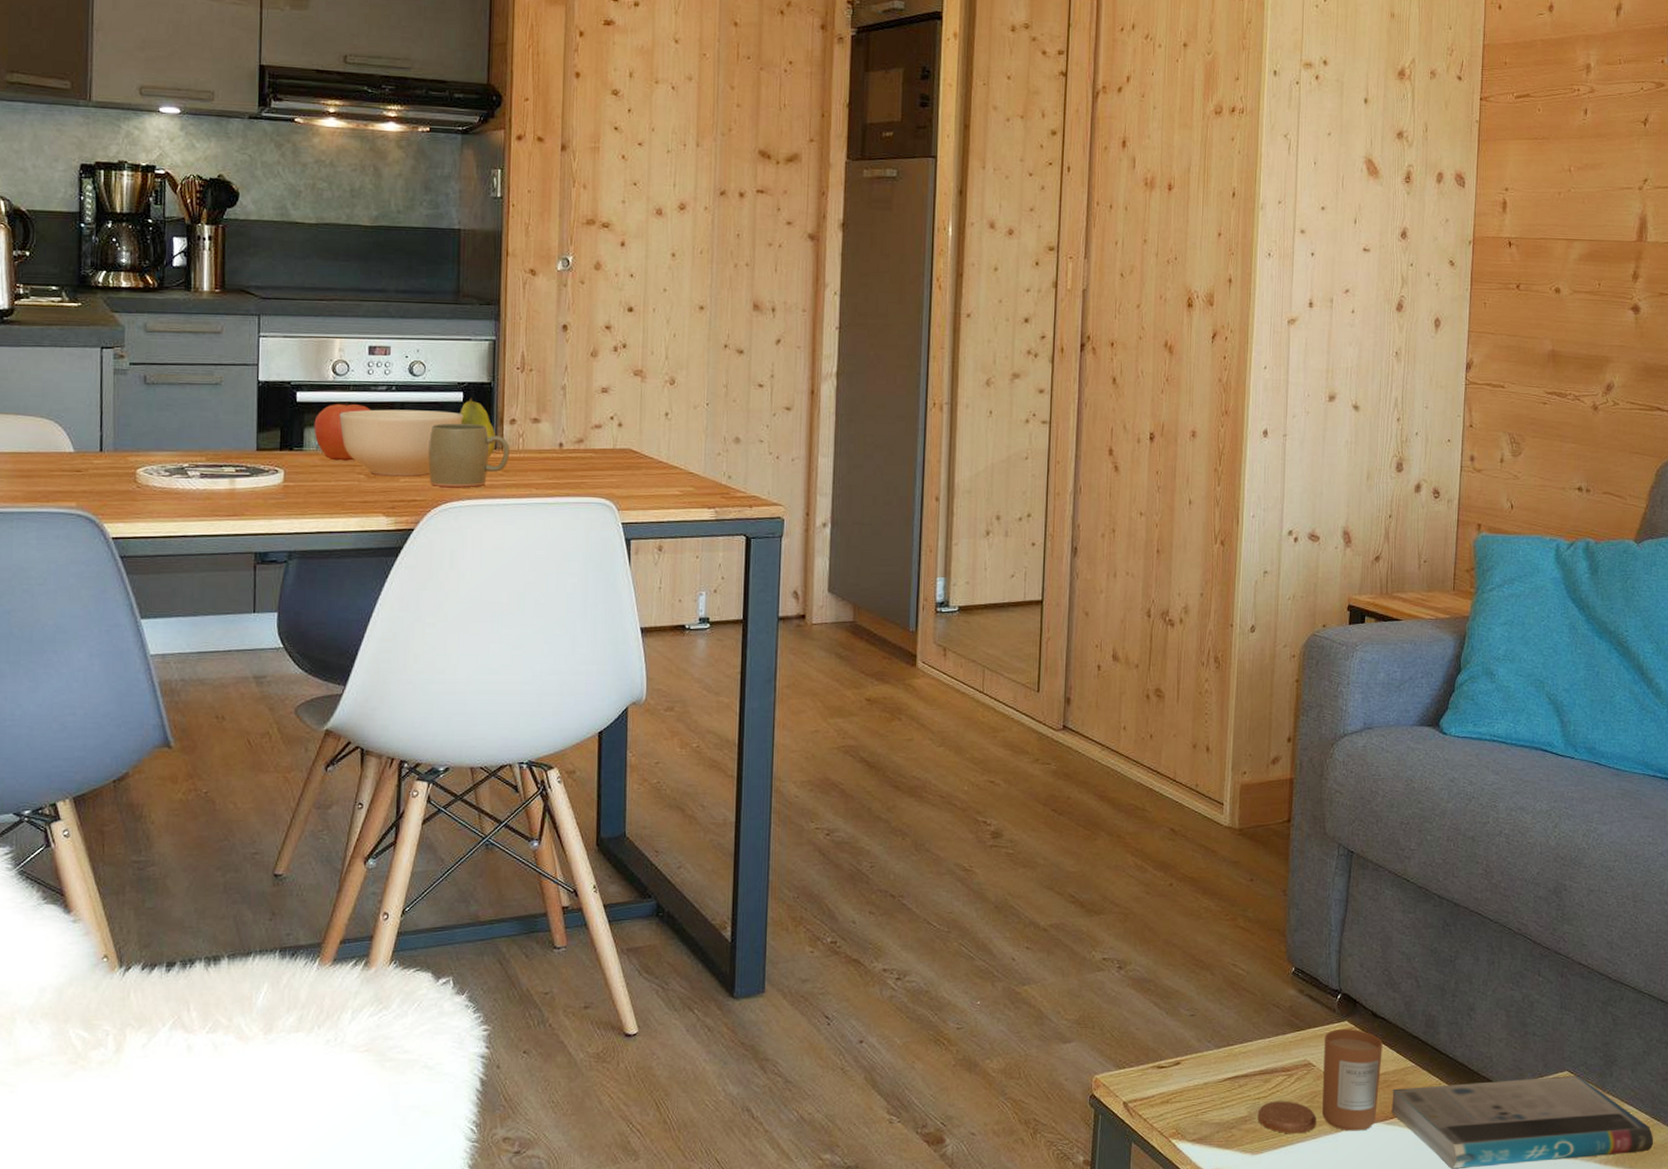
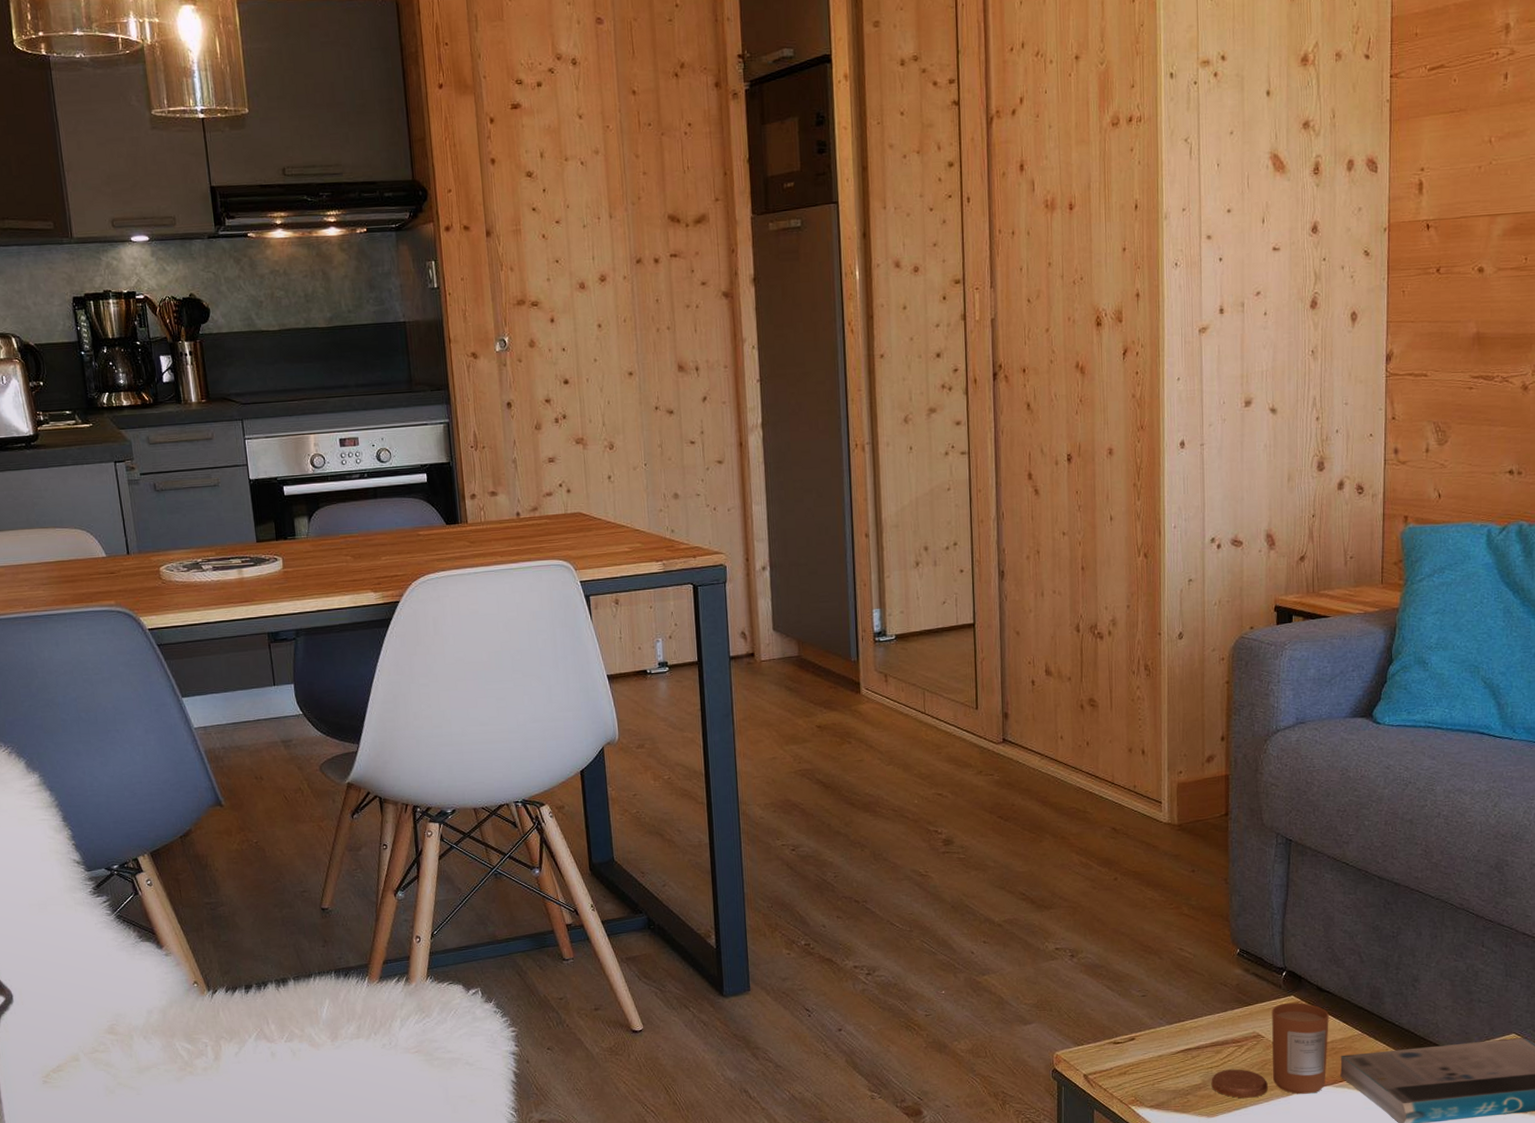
fruit: present [314,402,371,461] -> none [301,491,349,546]
bowl: present [339,409,464,477] -> none [322,492,430,556]
mug: present [428,423,510,487] -> none [402,501,474,561]
fruit: present [459,397,496,459] -> none [425,477,461,533]

